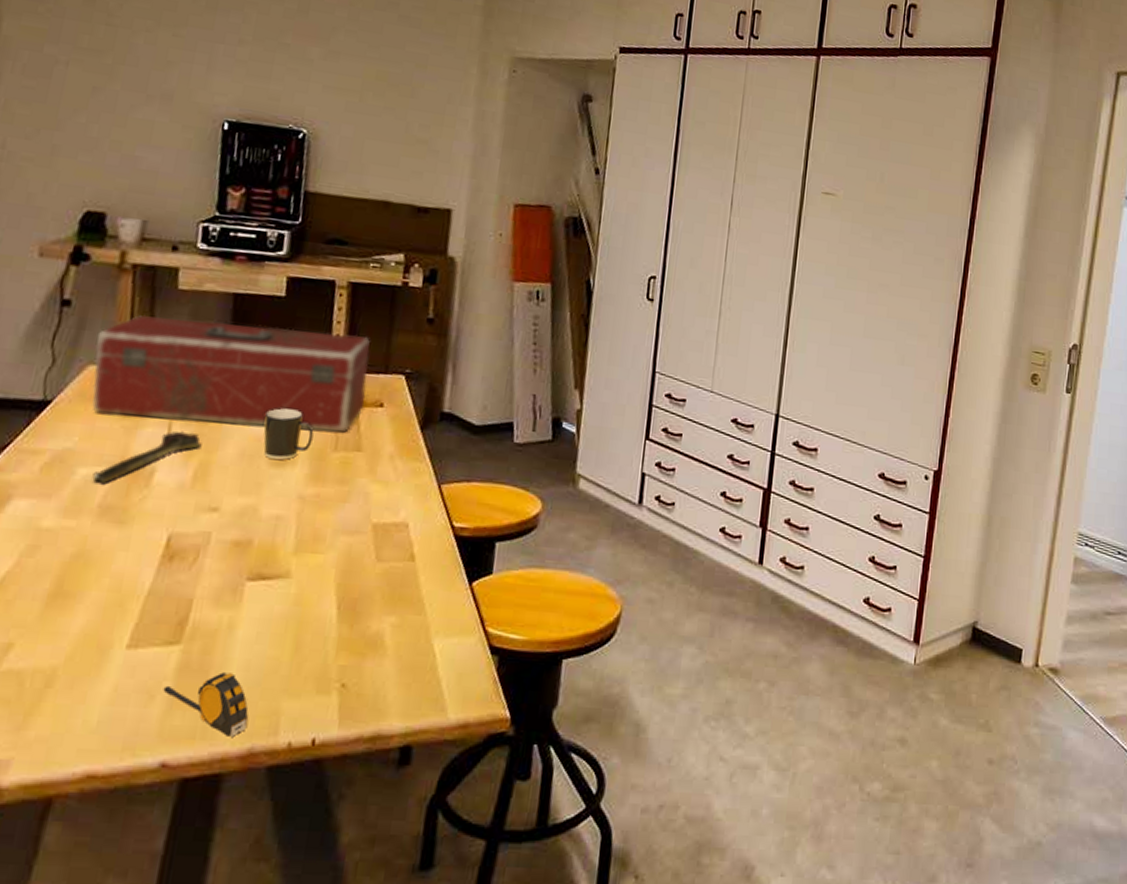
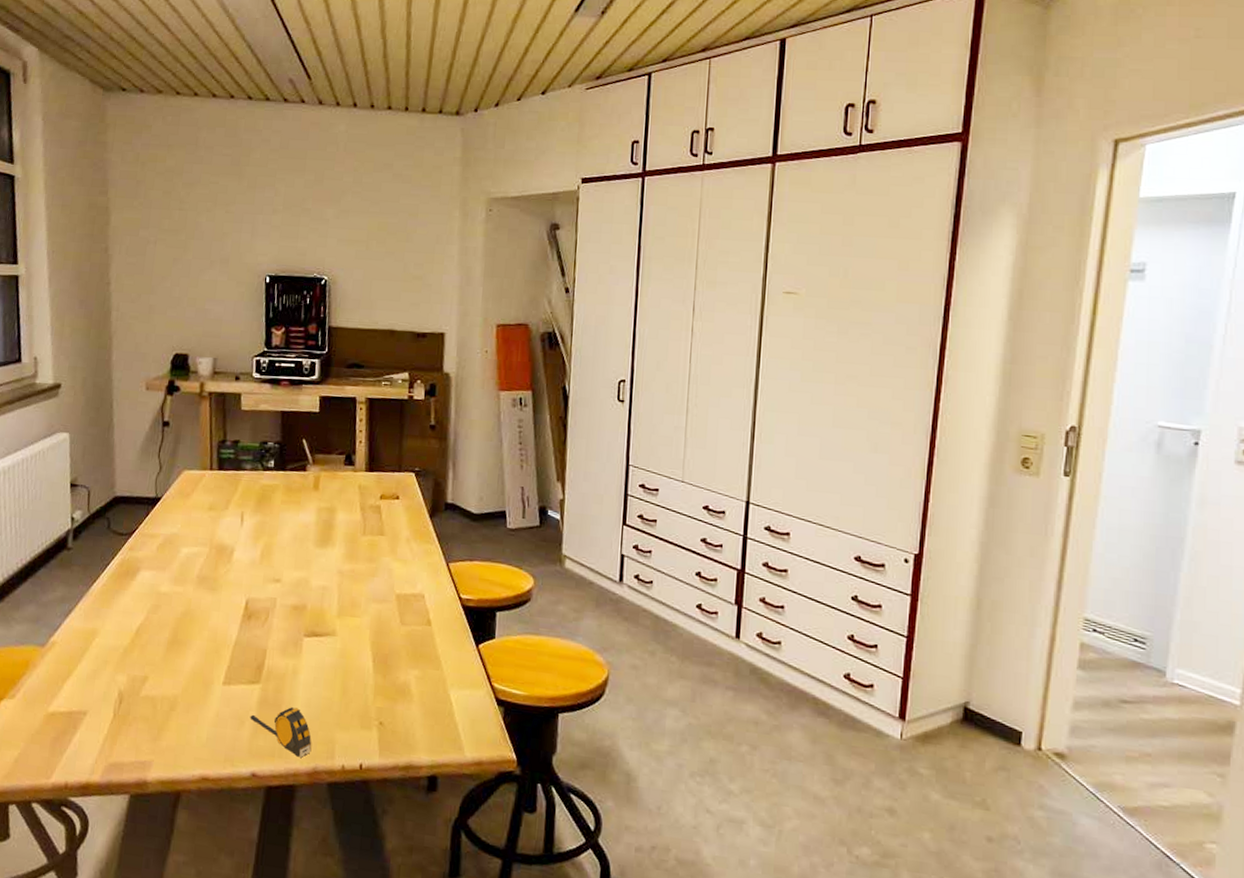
toolbox: present [92,314,370,433] -> none [187,430,386,521]
wrench: present [92,431,201,485] -> none [192,520,265,560]
mug: present [263,408,314,461] -> none [309,501,347,543]

